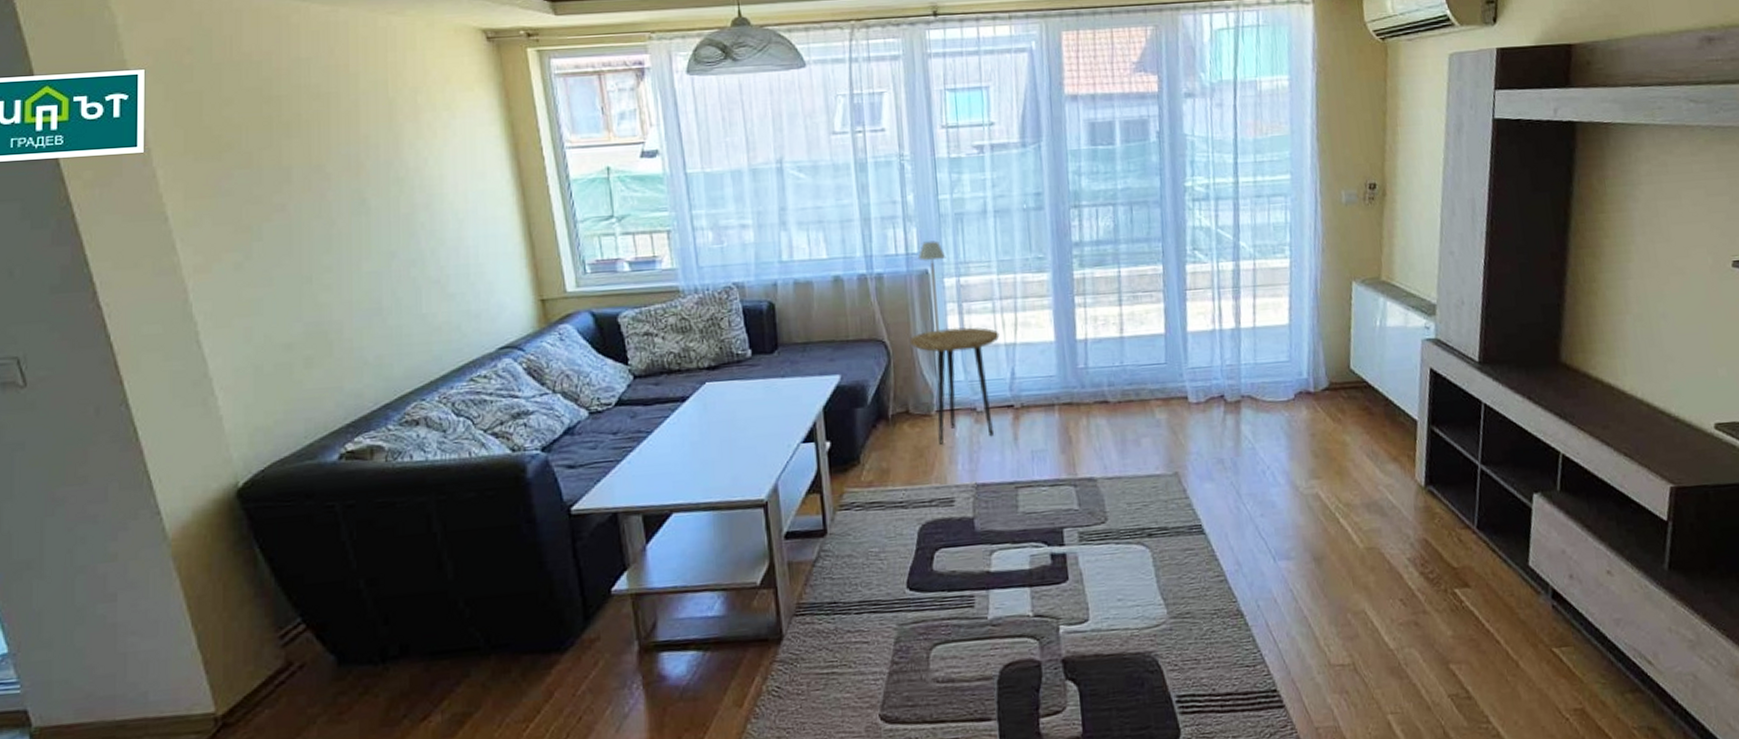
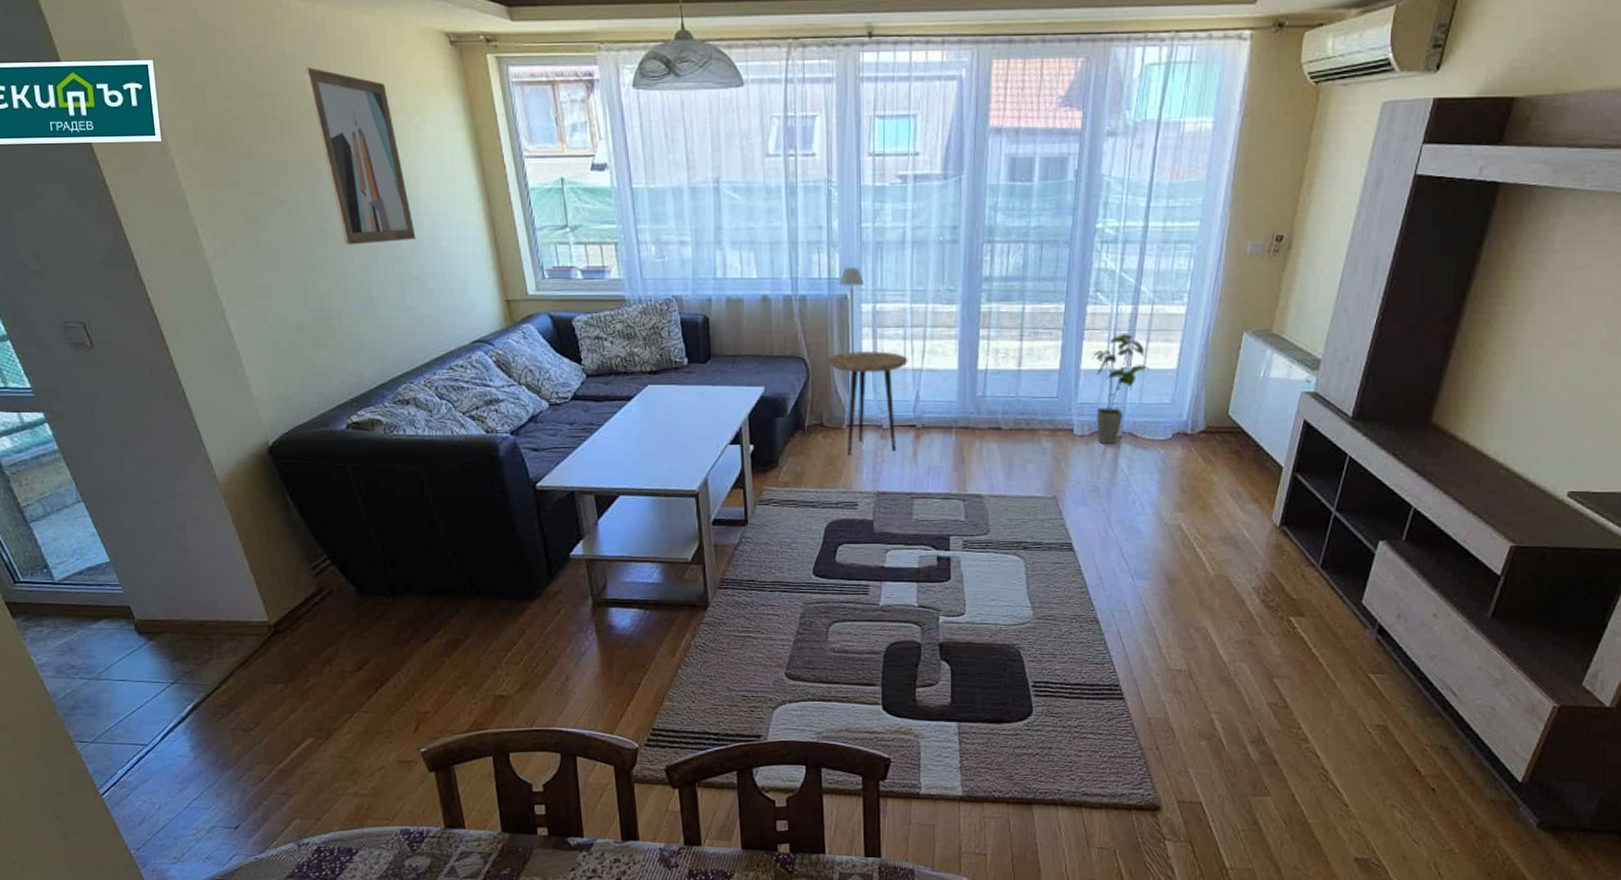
wall art: none [319,69,438,251] -> present [303,67,416,245]
house plant: none [1198,291,1261,411] -> present [1092,334,1150,445]

